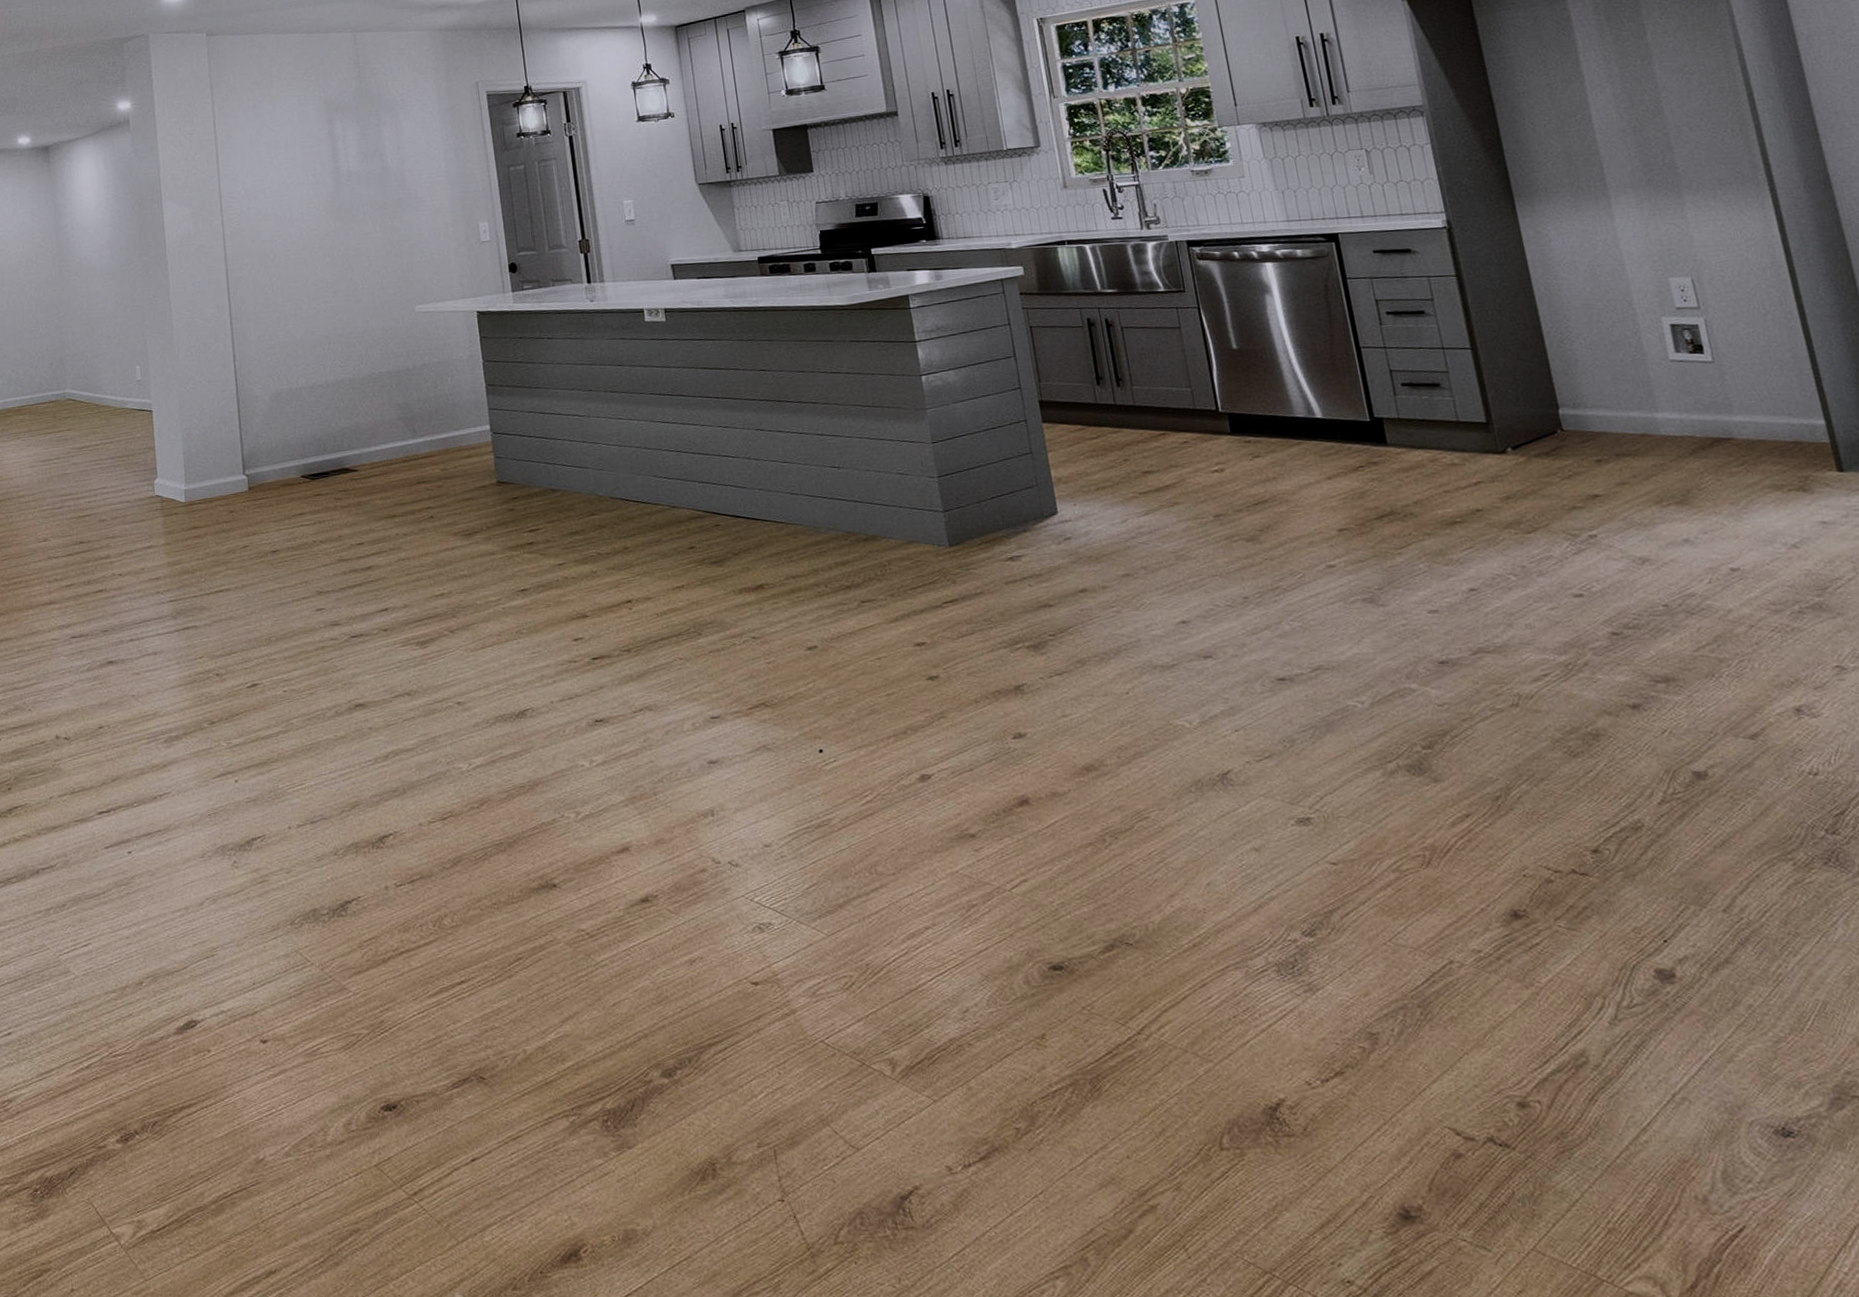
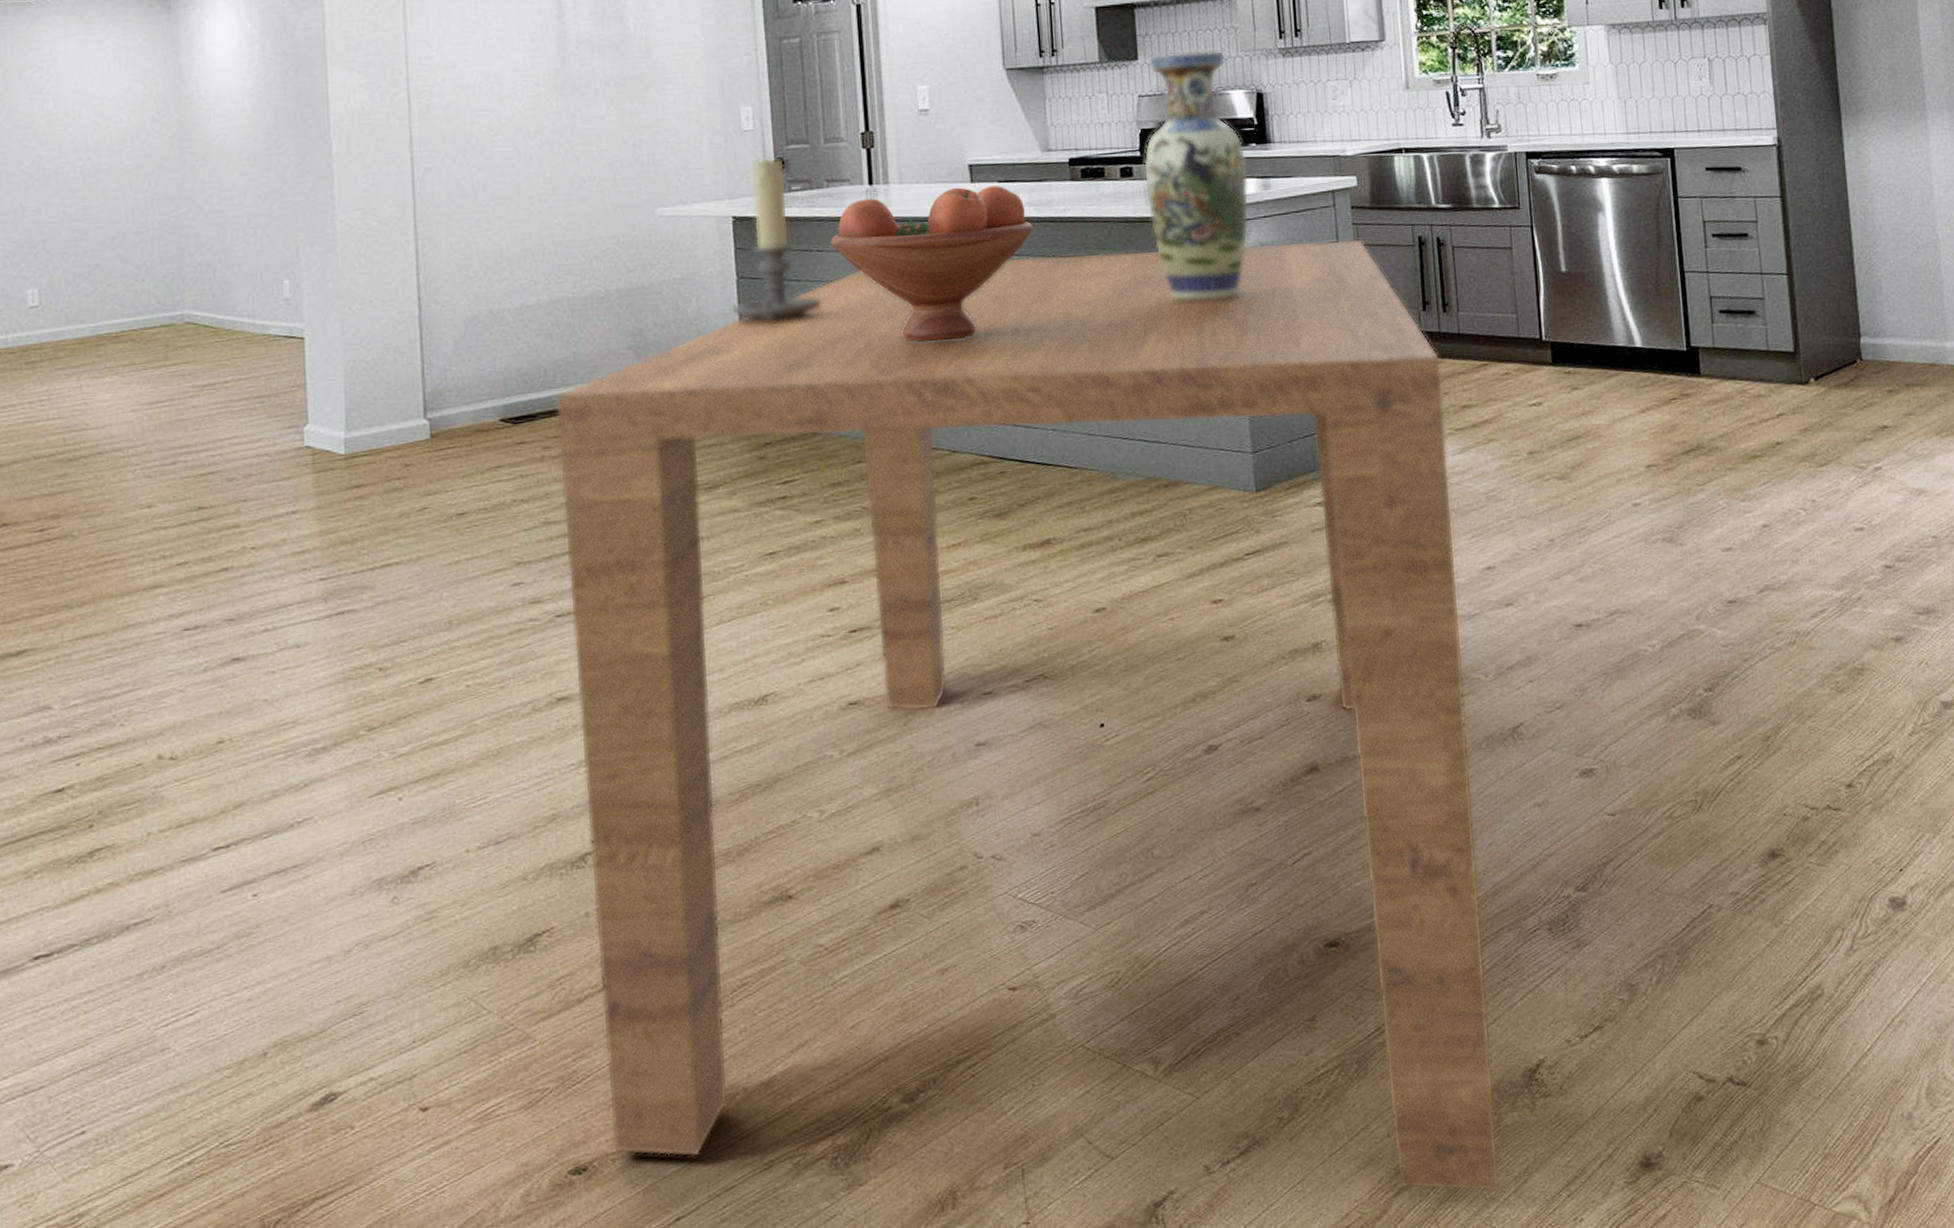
table: none [343,321,1250,1226] -> present [555,238,1501,1193]
candle holder: none [480,262,553,399] -> present [732,157,821,324]
fruit bowl: none [558,281,731,414] -> present [831,186,1034,342]
vase: none [823,161,925,379] -> present [1143,50,1249,302]

